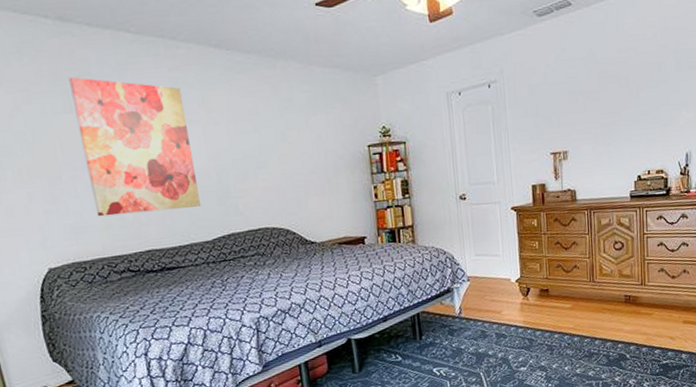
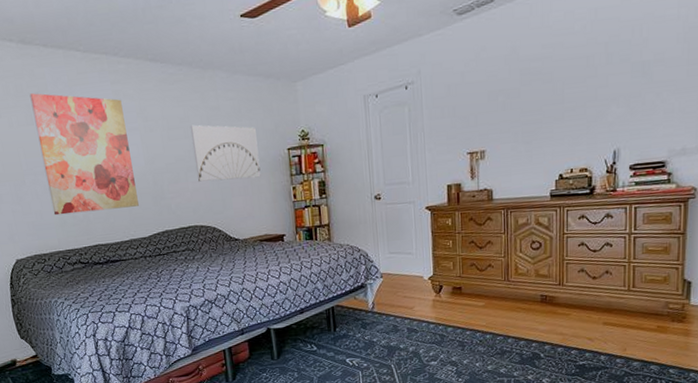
wall art: none [259,117,340,180] -> present [189,124,261,182]

